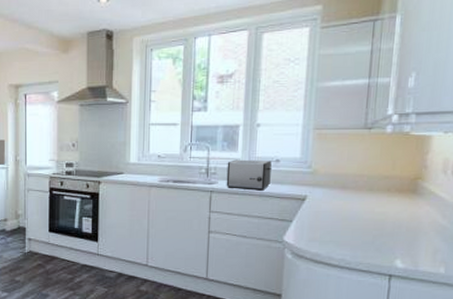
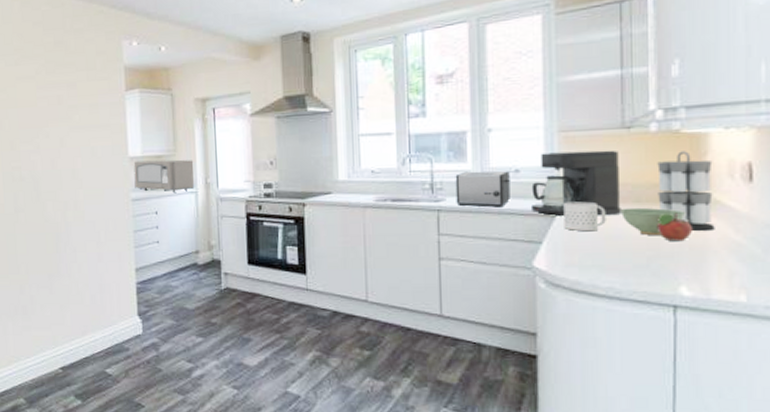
coffee maker: none [285,146,360,200] -> present [530,150,621,216]
mug: none [311,188,345,213] -> present [563,201,606,232]
bowl: none [356,195,407,219] -> present [620,207,686,236]
fruit: none [383,200,411,224] -> present [656,212,694,242]
spice rack: none [386,150,432,215] -> present [657,151,715,231]

